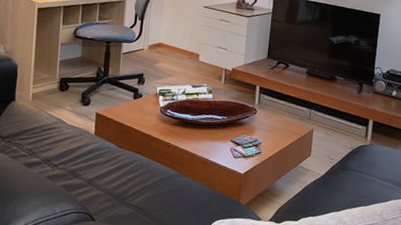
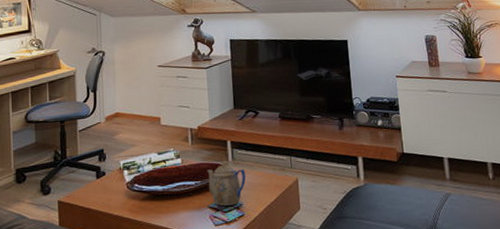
teapot: none [233,103,268,143] -> present [207,161,246,206]

